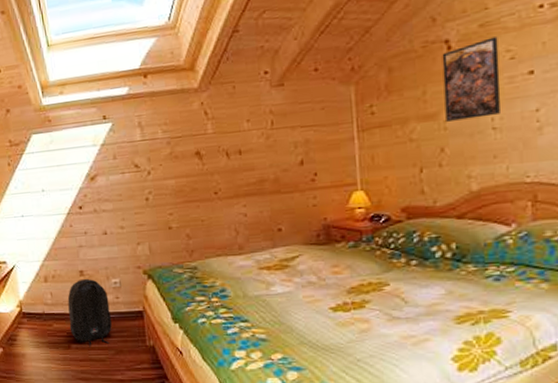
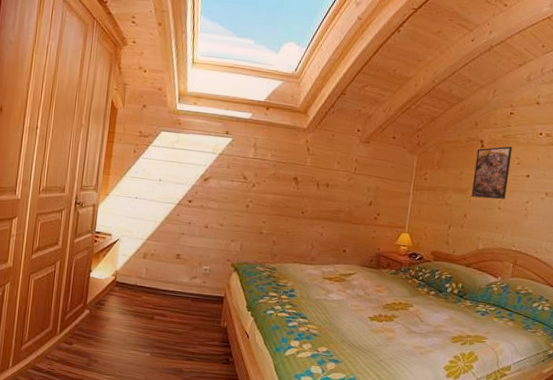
backpack: present [67,278,112,348] -> none [156,261,197,322]

